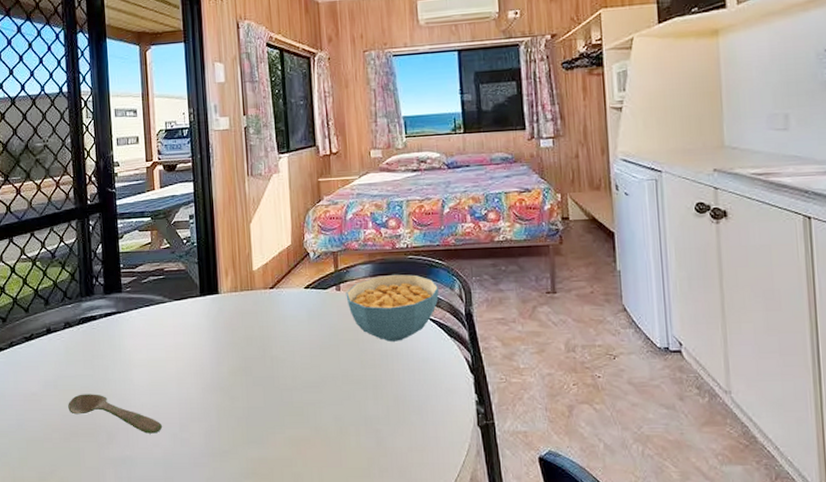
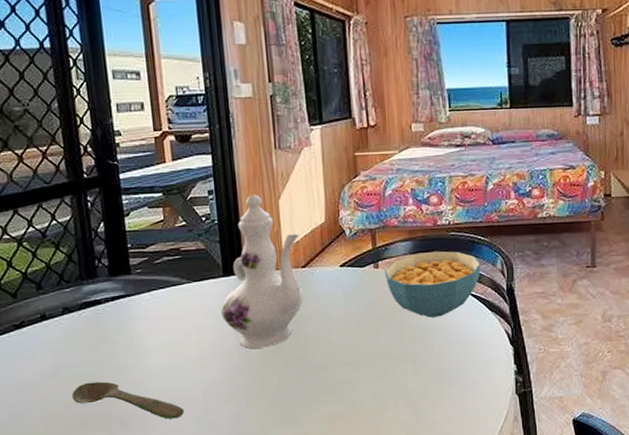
ewer: none [197,218,271,367] -> present [220,194,303,349]

